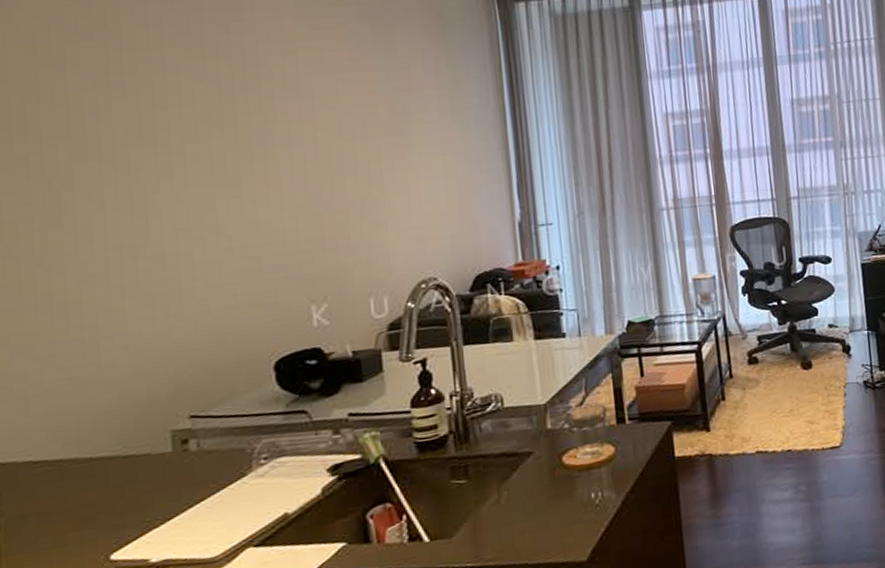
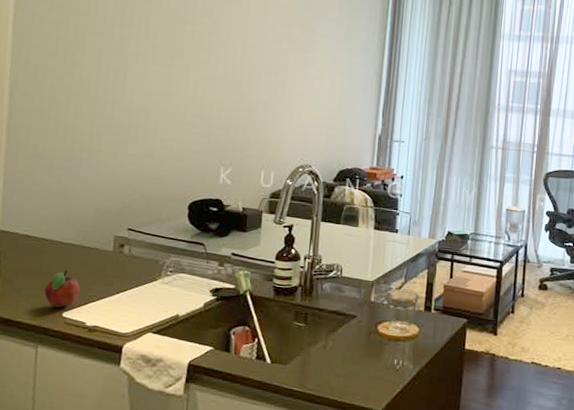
fruit: none [75,494,132,551] -> present [44,270,80,308]

